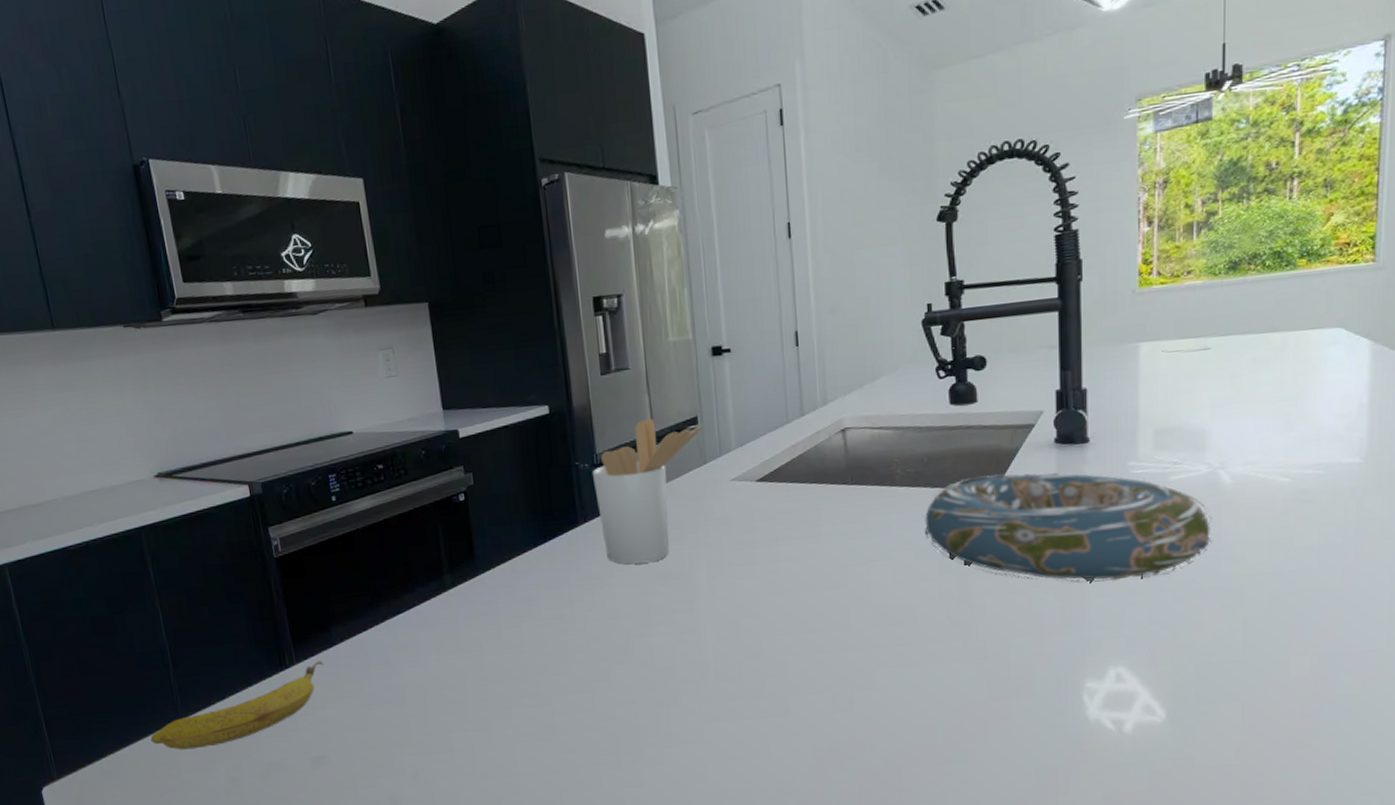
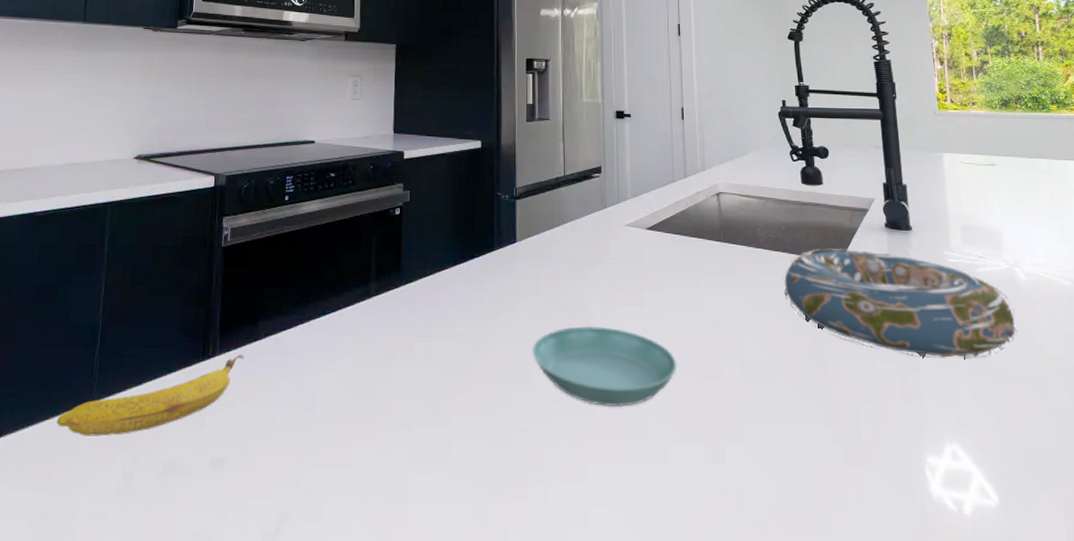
utensil holder: present [592,418,703,565] -> none [510,163,605,293]
saucer: none [632,591,798,670] -> present [532,325,677,408]

